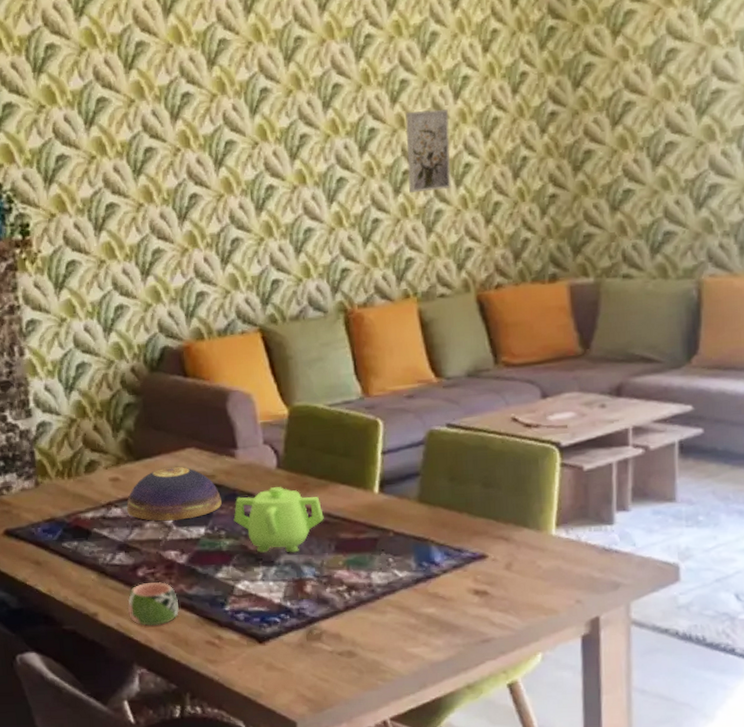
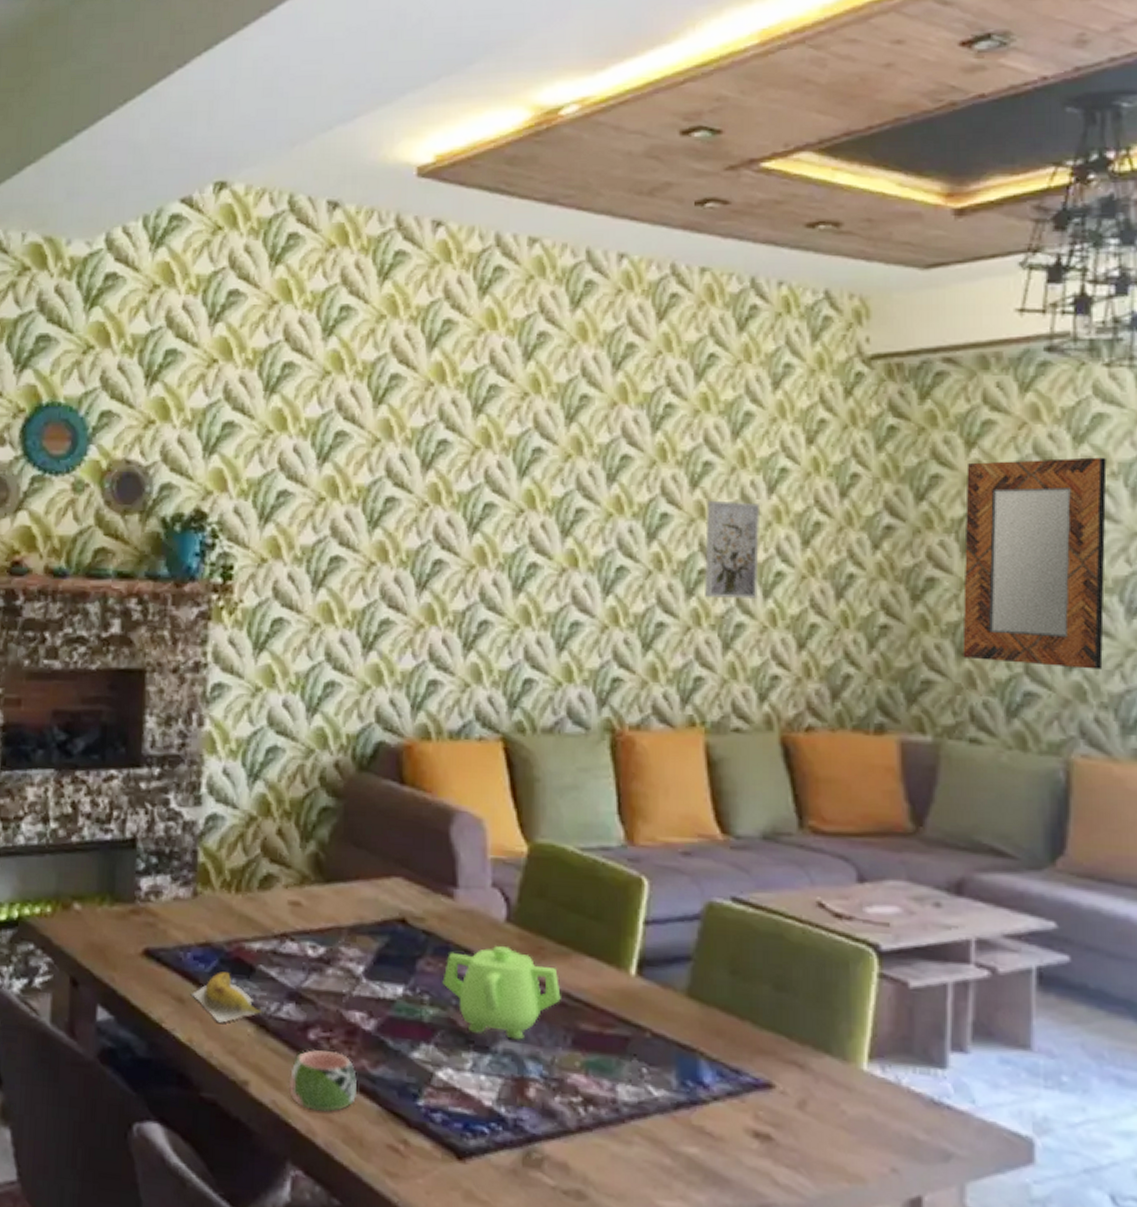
banana: none [45,537,105,575] -> present [190,972,267,1023]
decorative bowl: present [126,466,222,521] -> none [305,898,429,972]
home mirror: none [613,28,727,212] -> present [962,457,1107,670]

